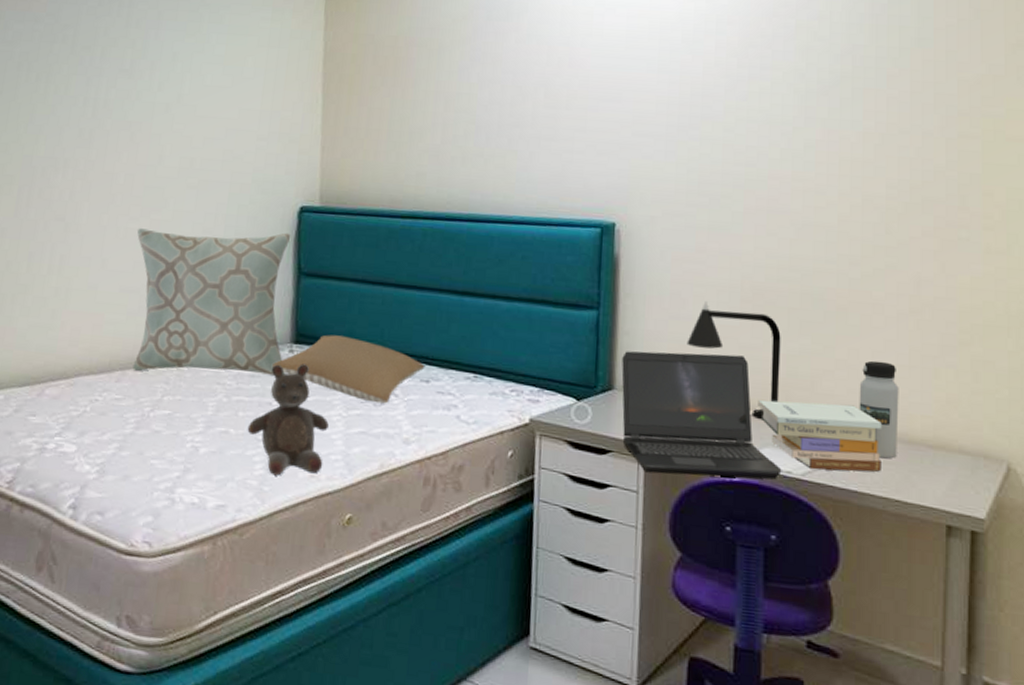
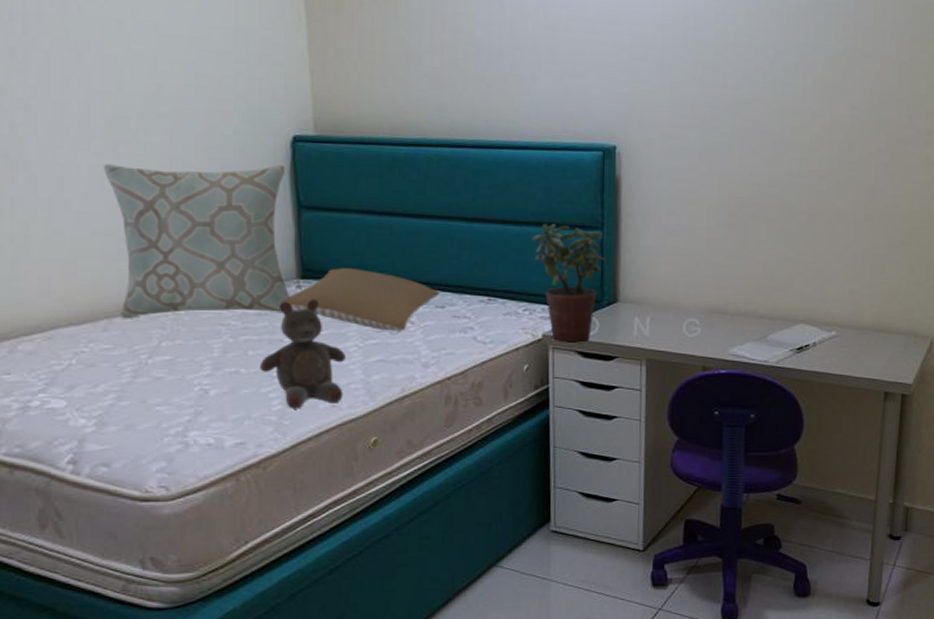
potted plant: none [523,301,603,432] -> present [532,224,607,343]
laptop computer: present [621,351,782,480] -> none [625,264,760,373]
desk lamp: present [686,301,781,421] -> none [681,217,761,320]
books: present [758,400,882,472] -> none [741,301,839,358]
water bottle: present [859,360,899,459] -> none [822,262,854,343]

